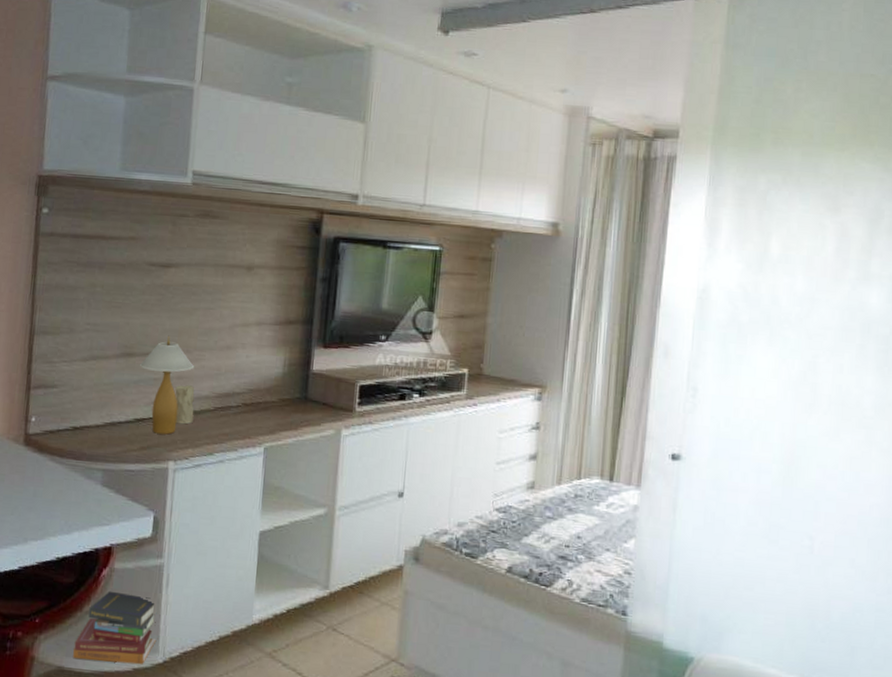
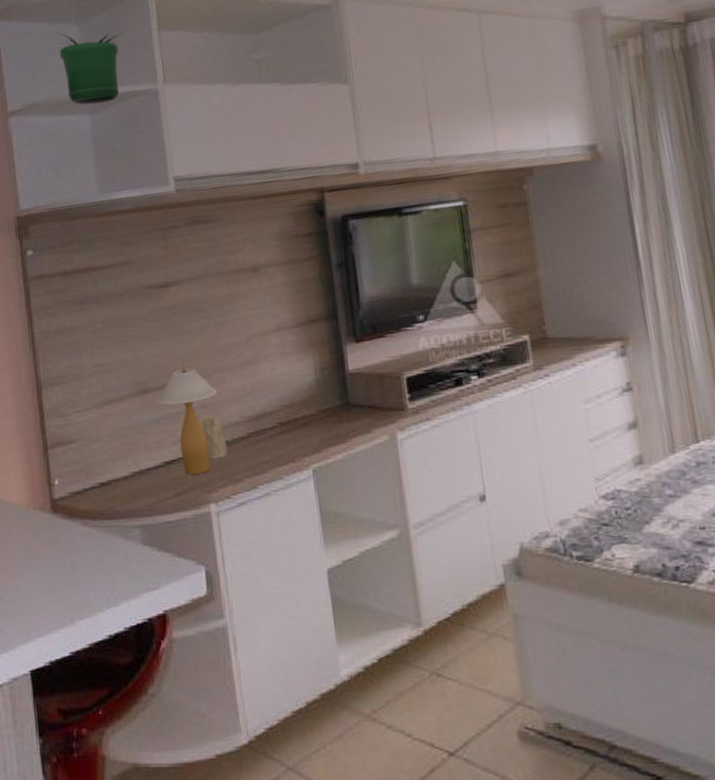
books: present [73,591,158,665] -> none [145,665,237,752]
planter: none [106,12,171,89] -> present [58,32,124,105]

